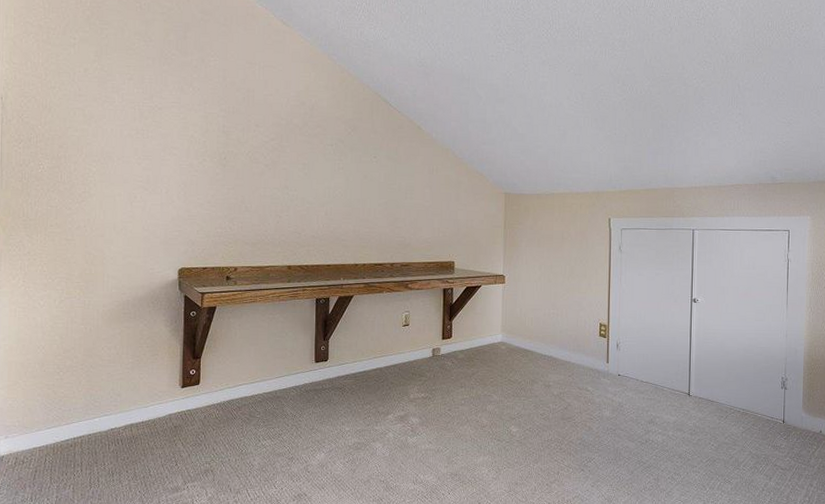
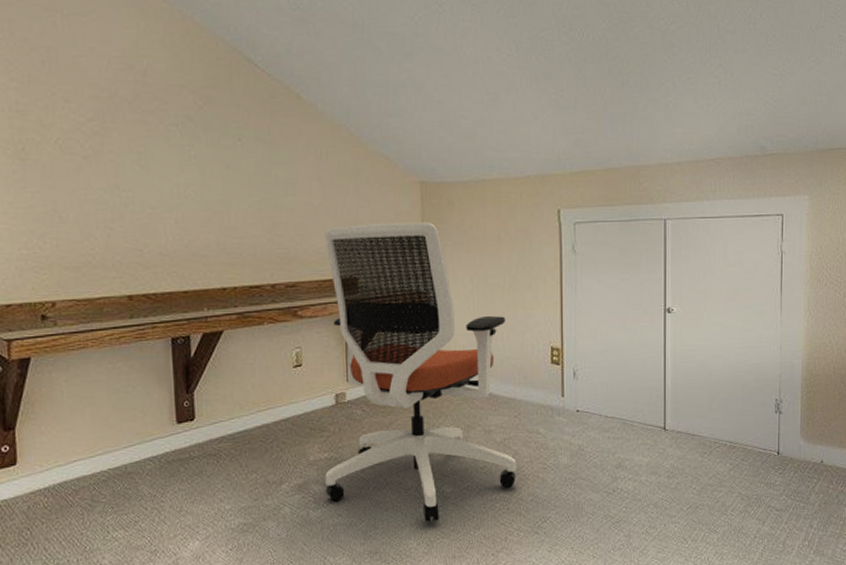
office chair: none [421,222,569,454] -> present [325,222,517,522]

